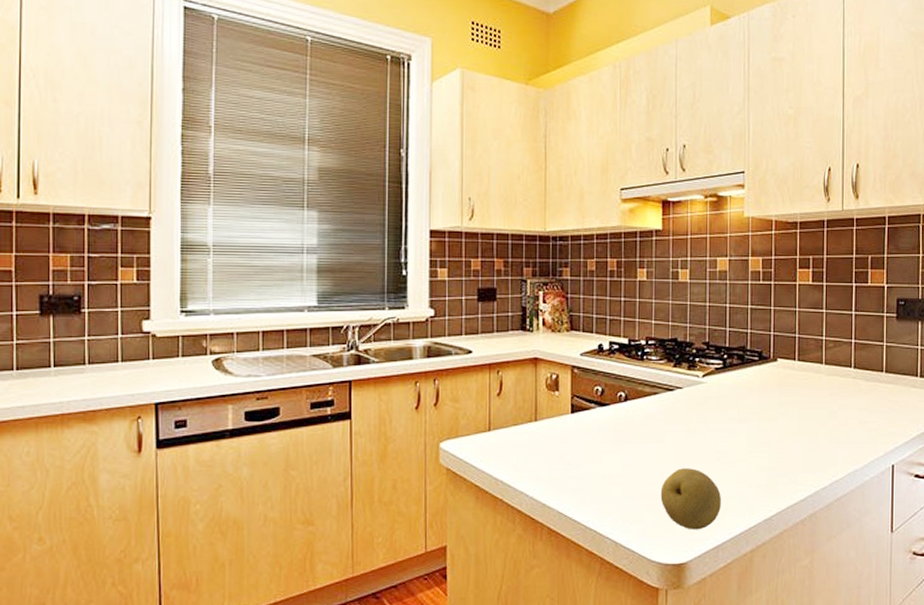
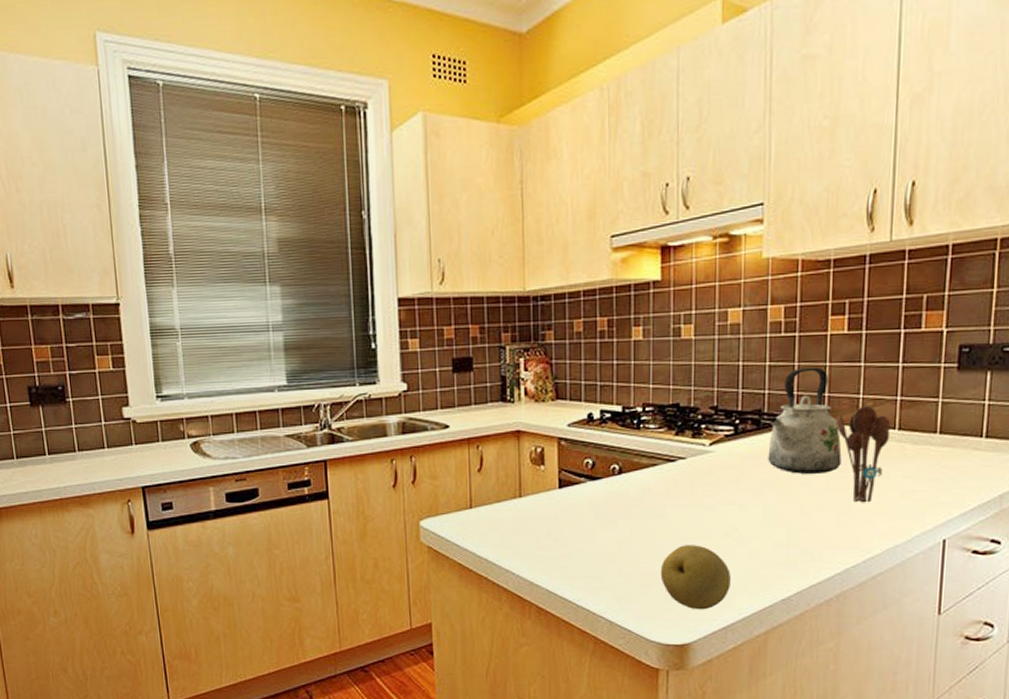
kettle: none [751,311,810,404] -> present [768,367,842,474]
utensil holder: none [806,346,848,432] -> present [836,405,891,503]

